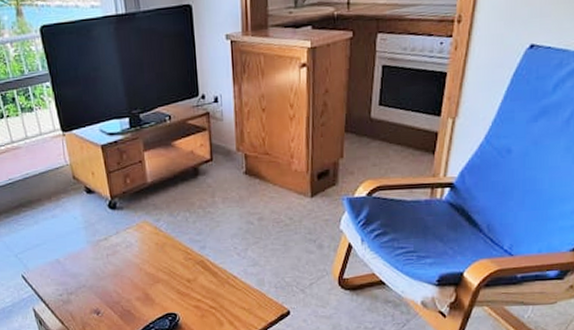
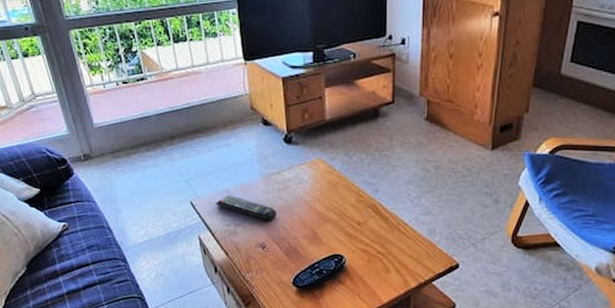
remote control: none [46,265,108,288] -> present [215,195,277,222]

